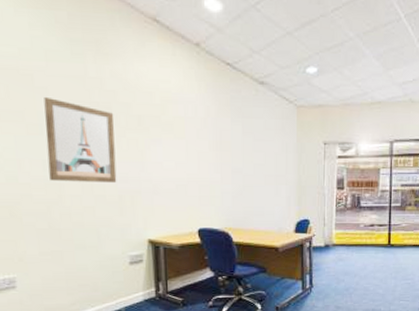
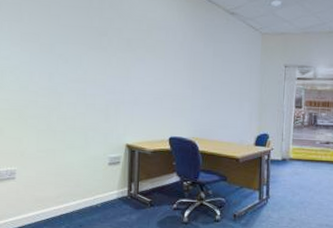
wall art: present [44,96,117,184] -> none [53,22,109,94]

